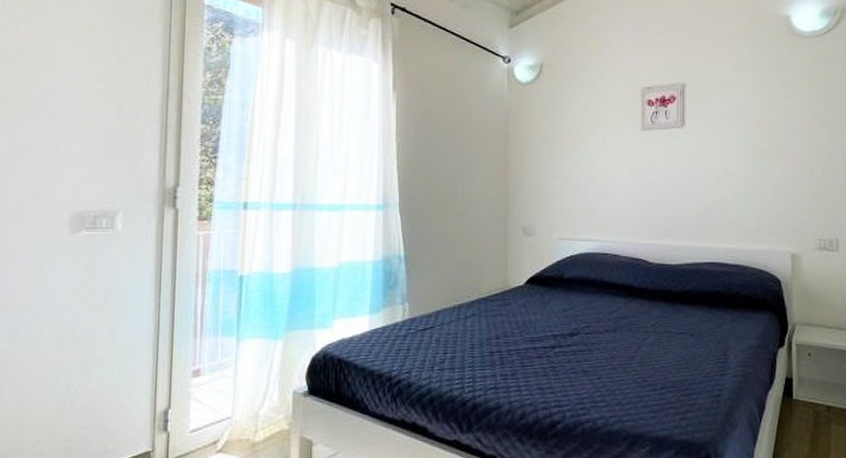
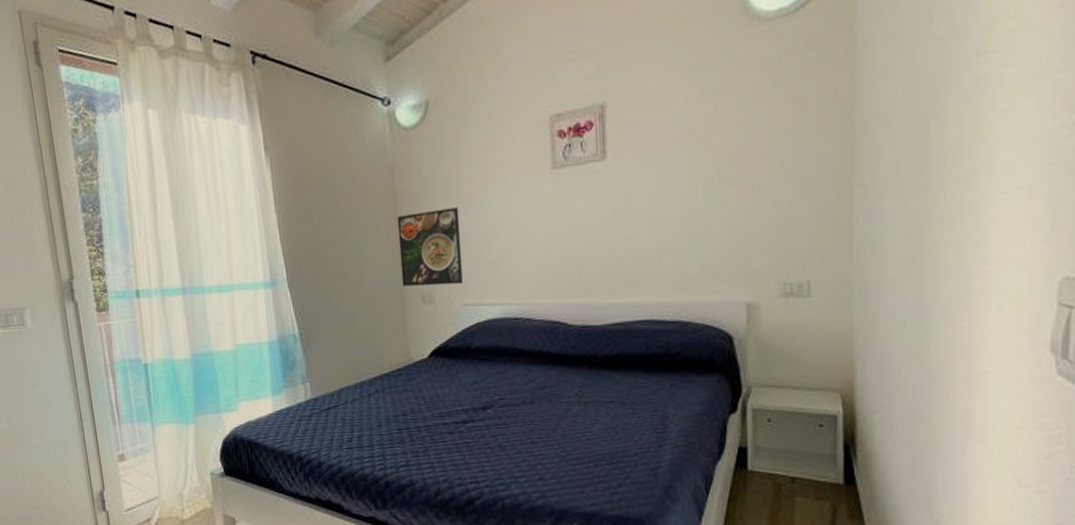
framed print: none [507,154,562,220] -> present [397,208,463,287]

